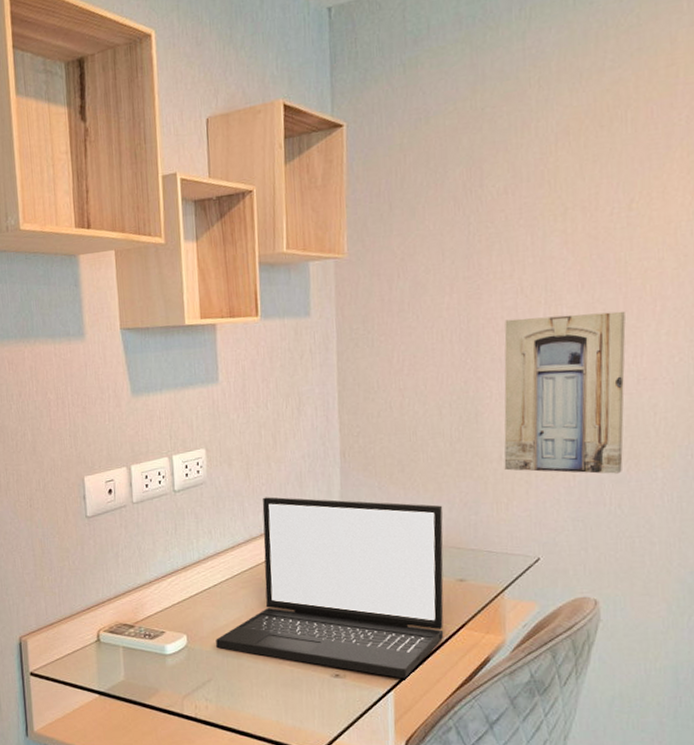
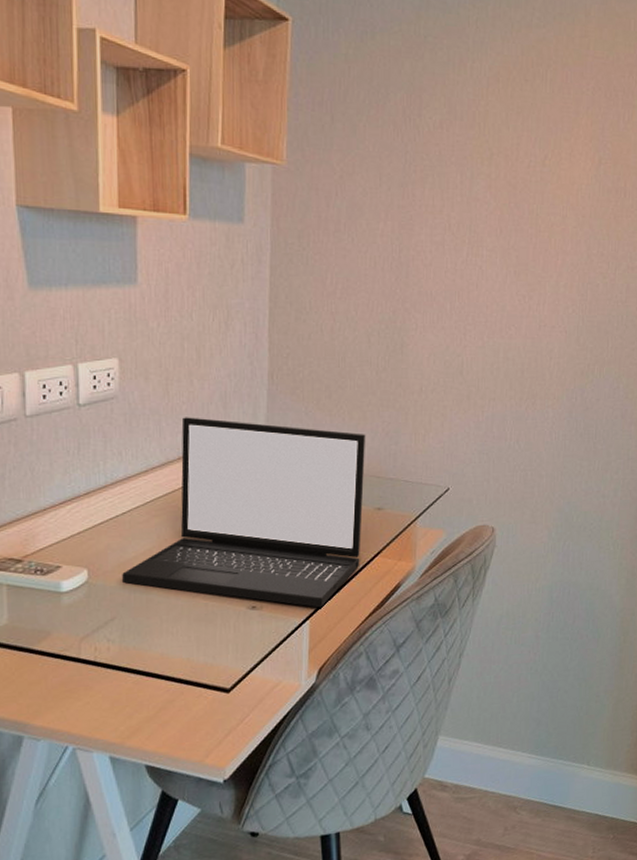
wall art: present [504,311,626,474] -> none [424,254,533,412]

